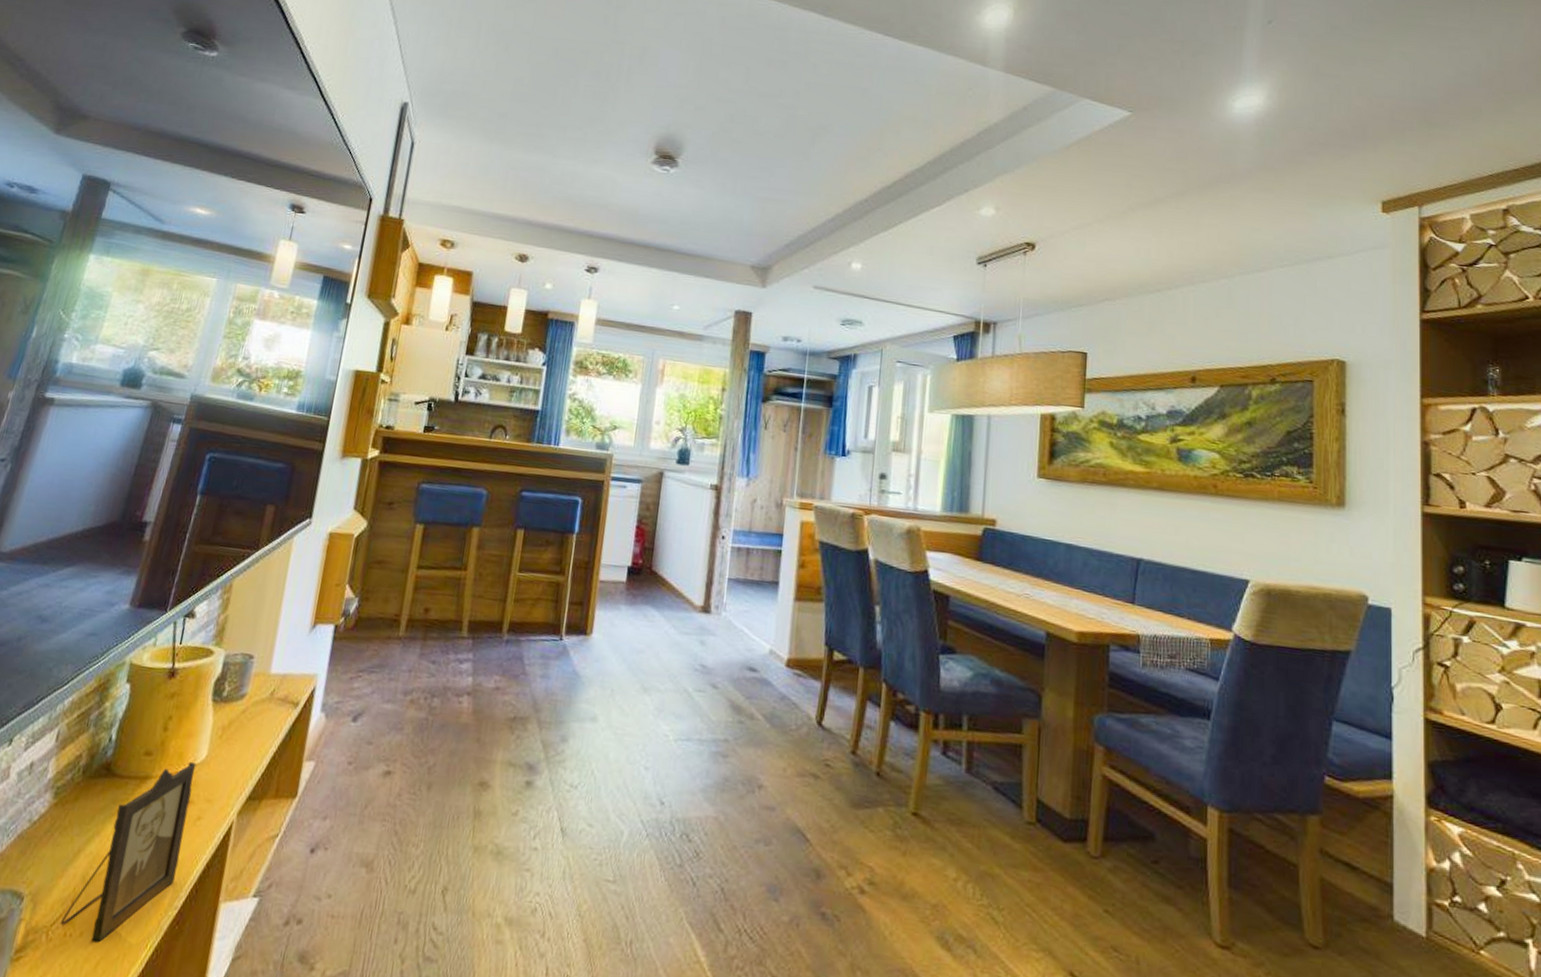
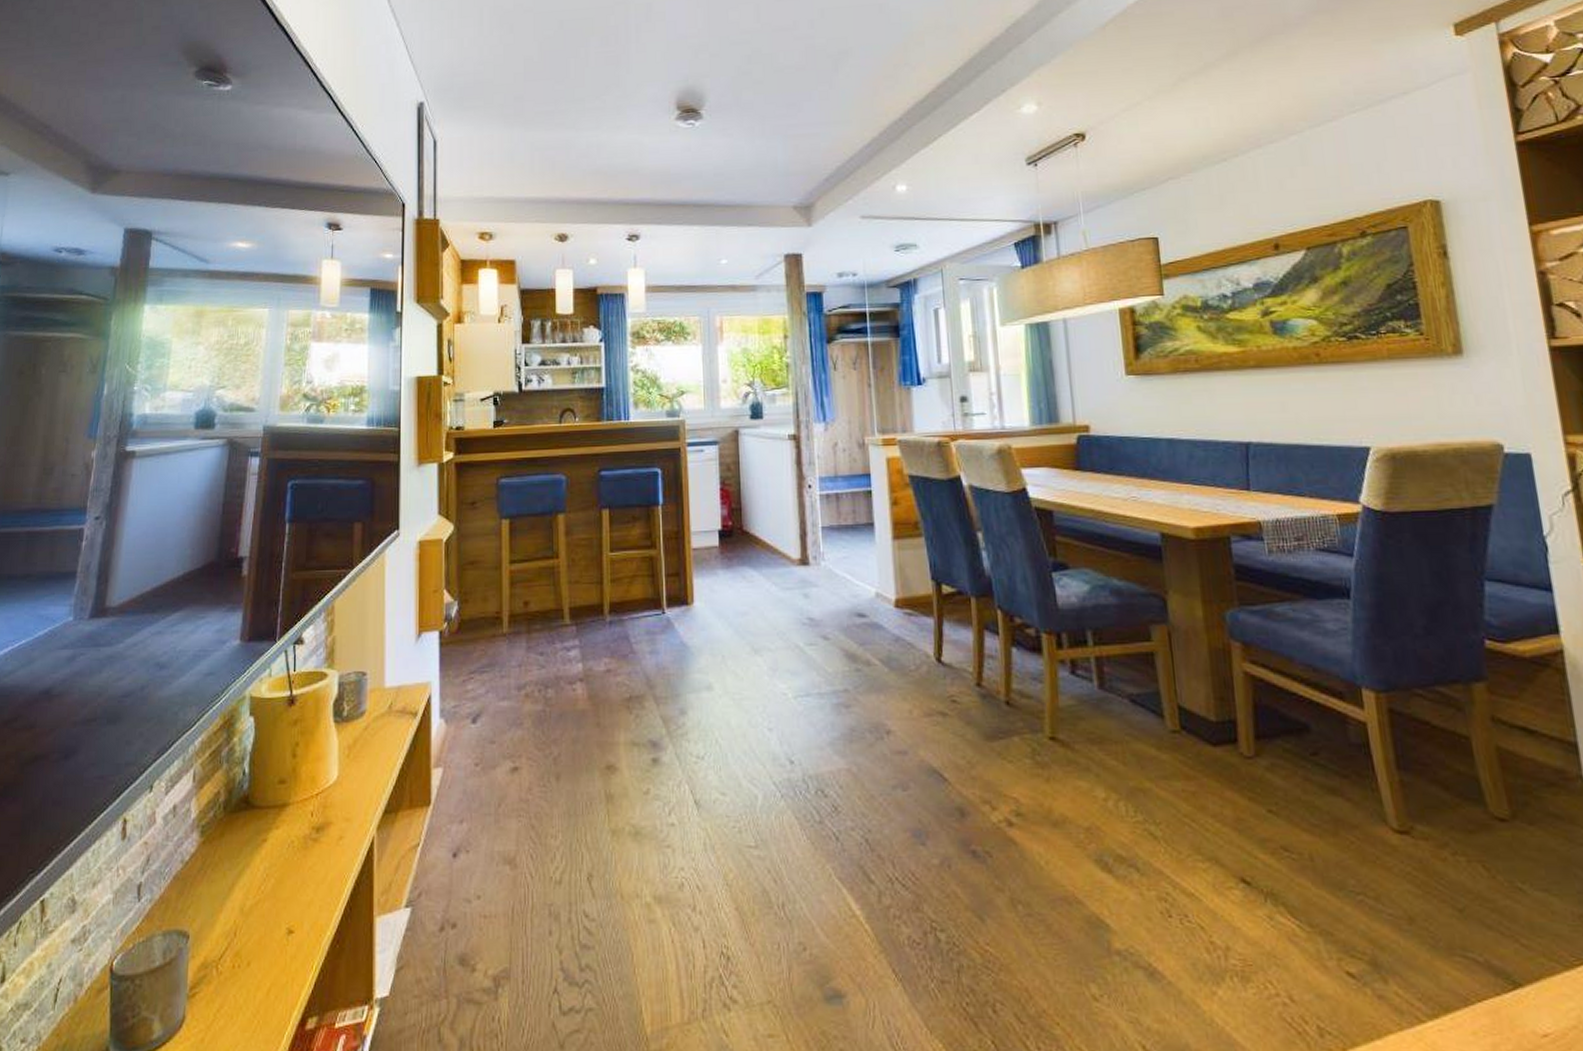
photo frame: present [60,762,197,943] -> none [227,785,330,970]

